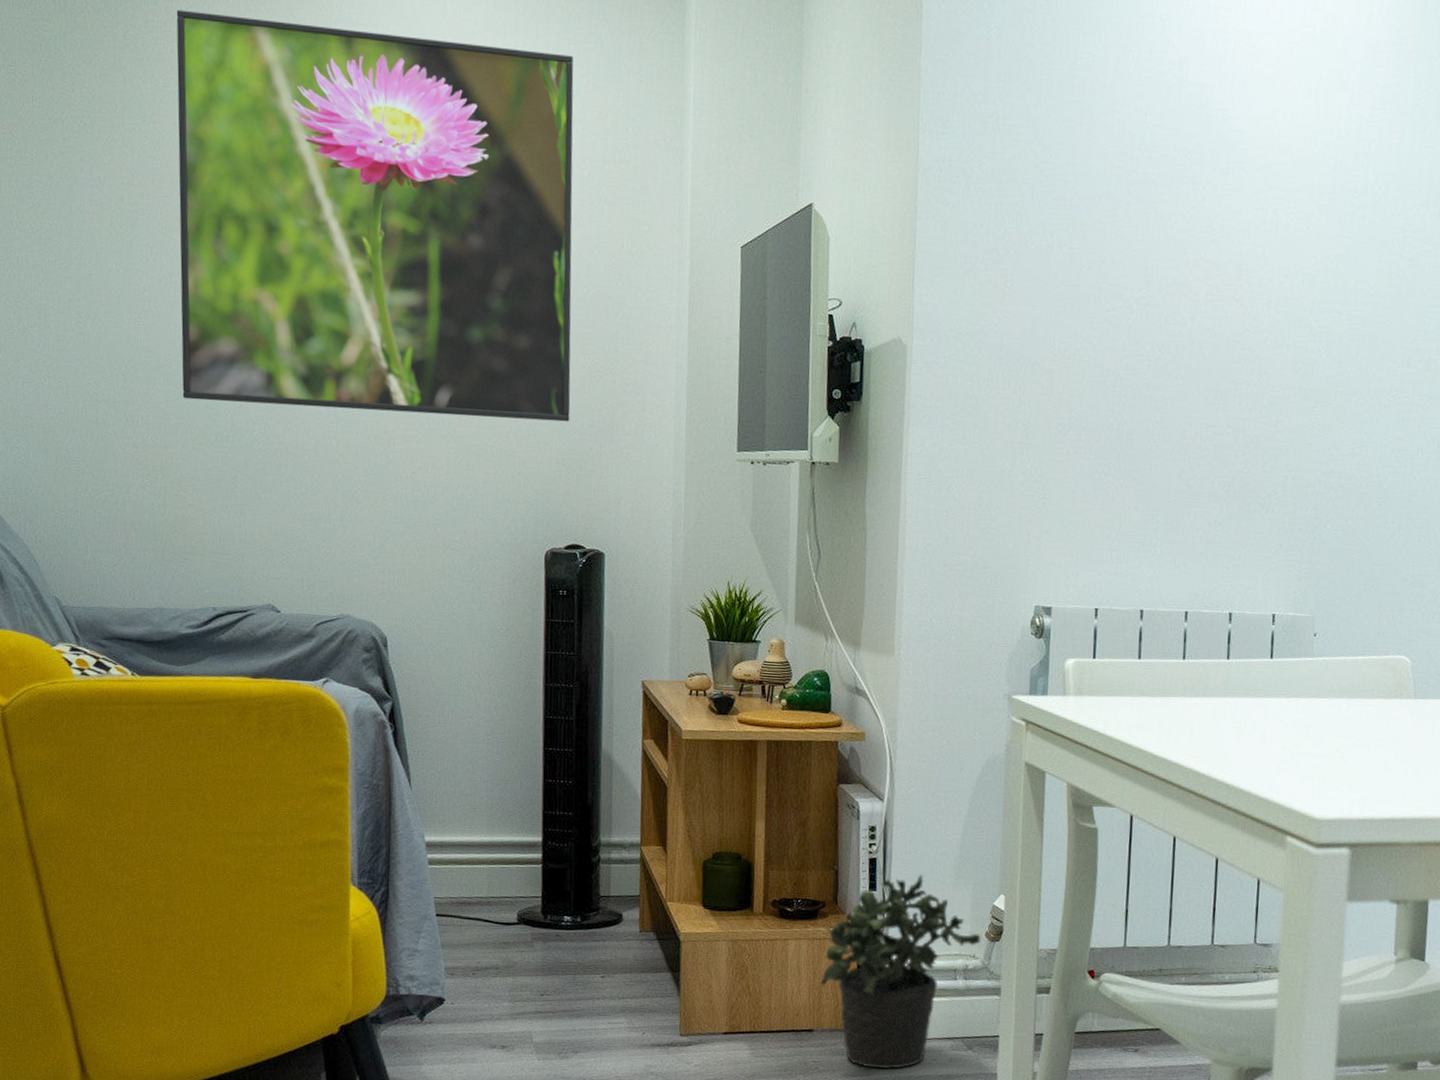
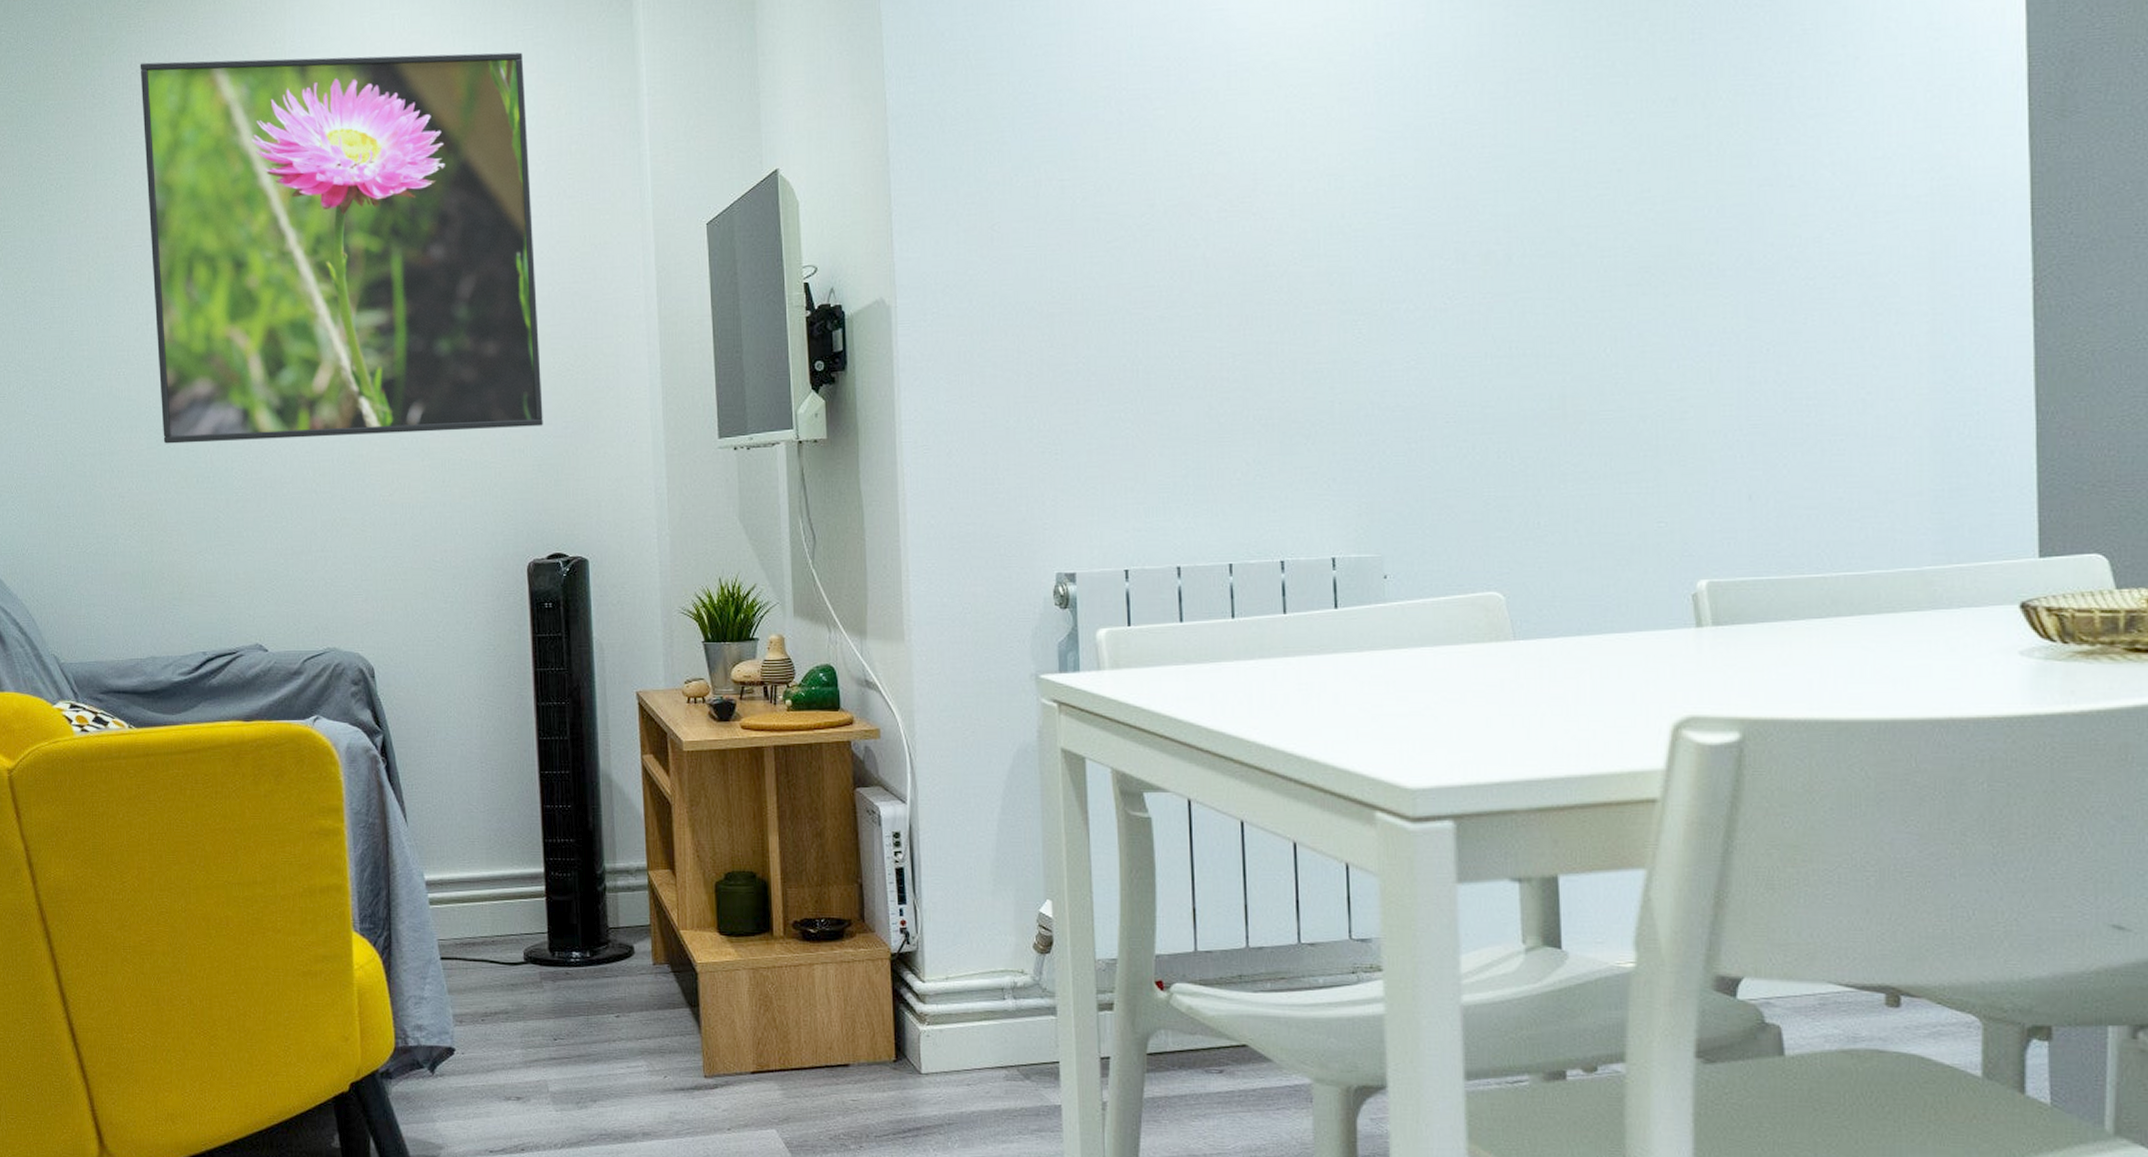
potted plant: present [820,875,981,1070] -> none [852,883,1029,1106]

